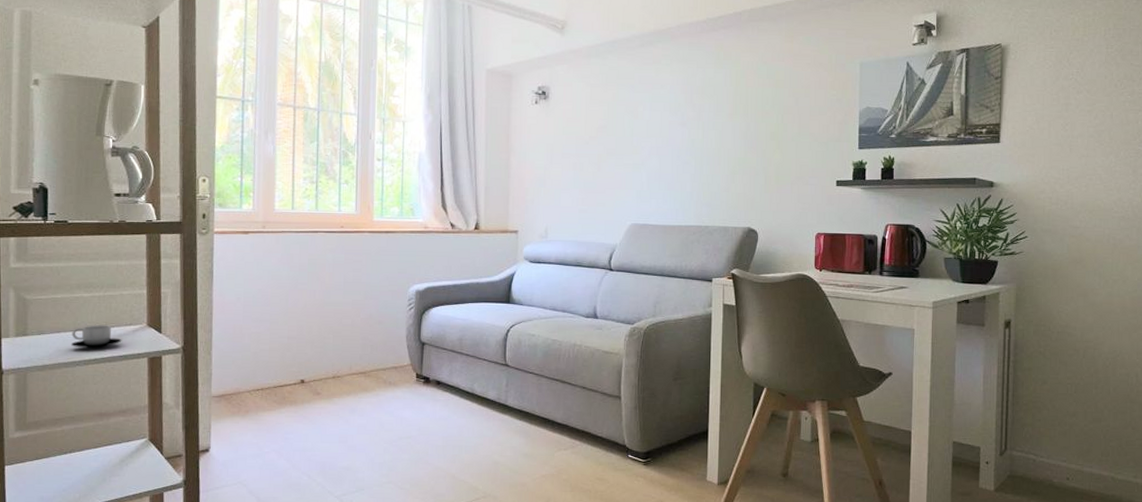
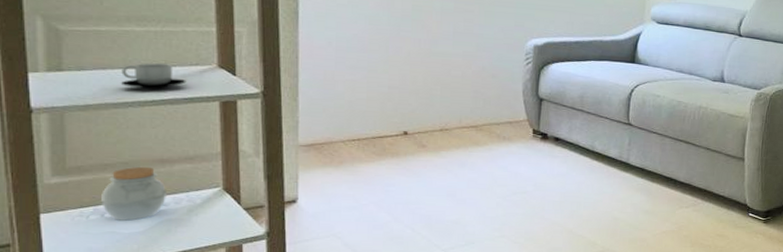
jar: none [51,420,103,471] -> present [100,166,166,221]

